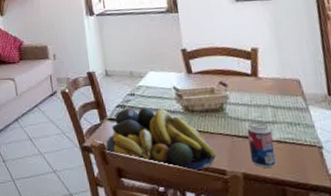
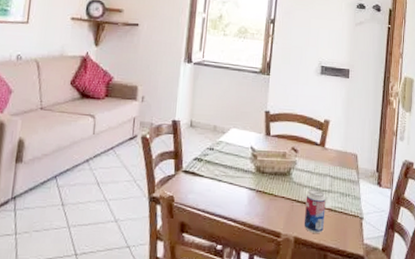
fruit bowl: present [106,107,216,172] -> none [175,162,275,233]

